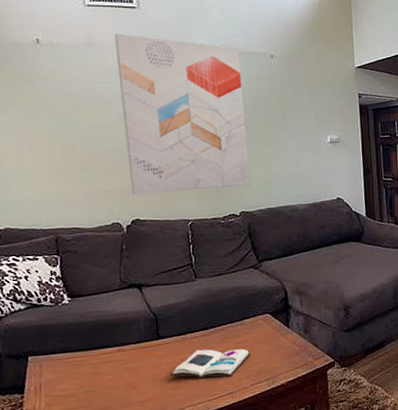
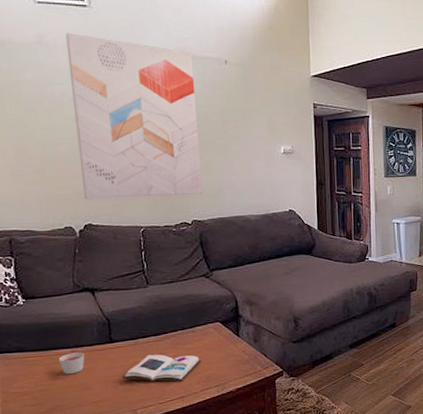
candle: none [104,350,132,374] -> present [58,352,85,375]

